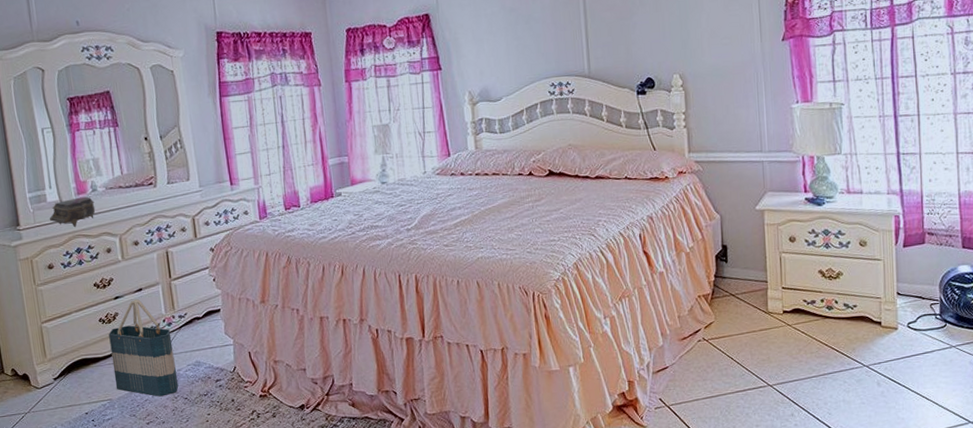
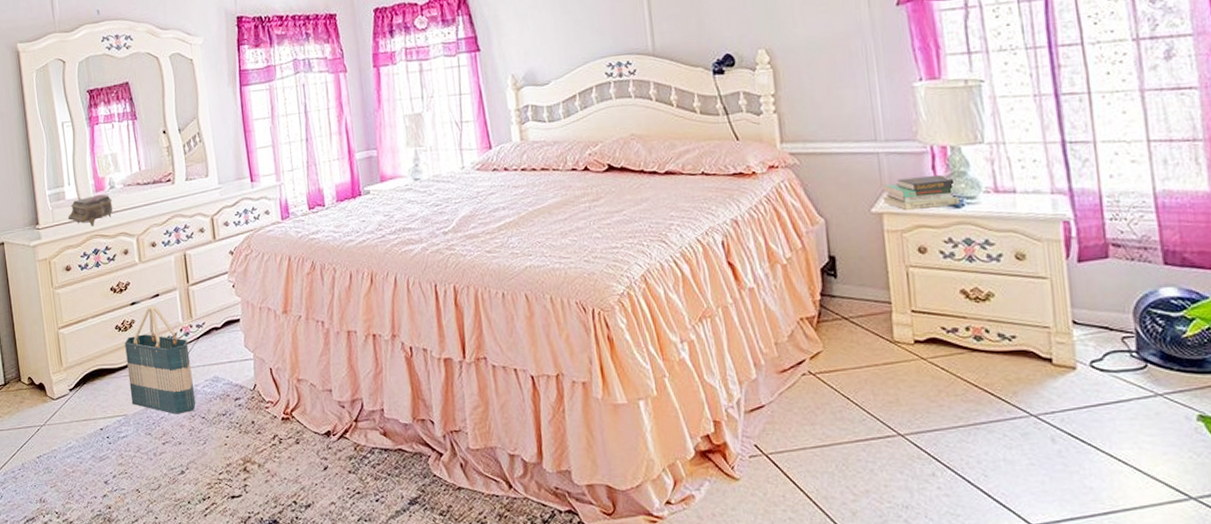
books: none [764,179,822,207] -> present [882,174,960,210]

